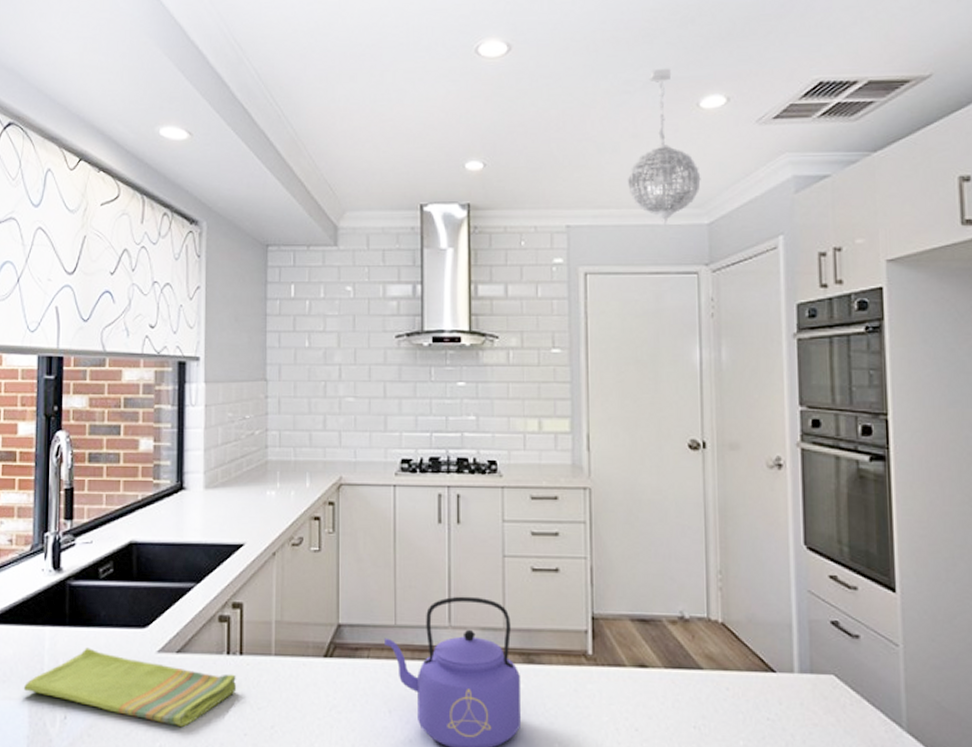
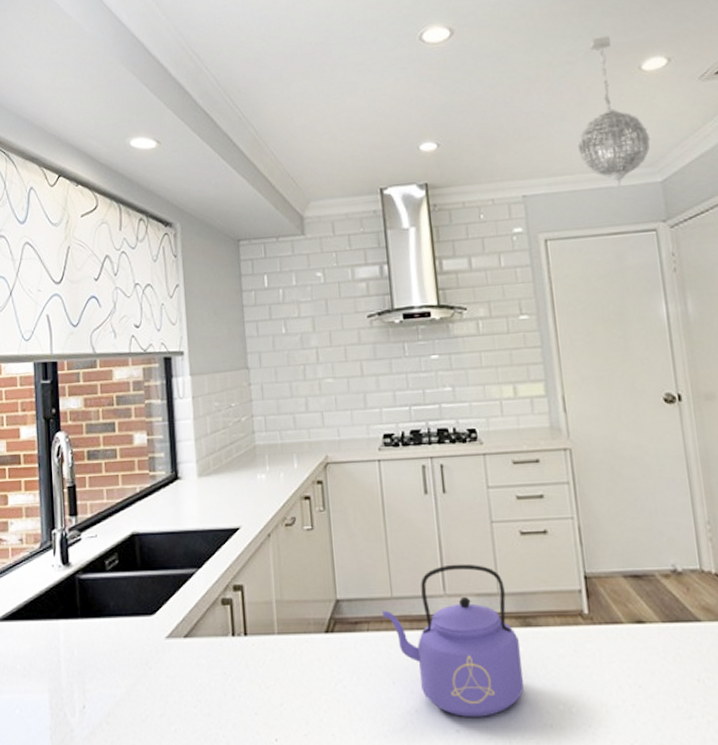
dish towel: present [24,647,237,727] -> none [43,638,244,709]

